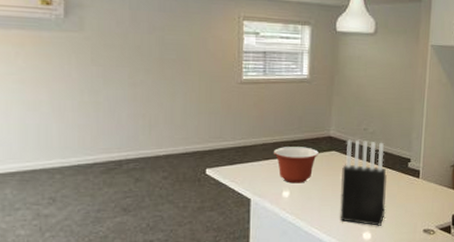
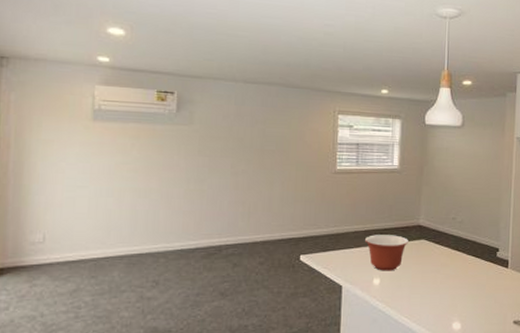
knife block: present [340,139,387,226] -> none [429,228,475,316]

